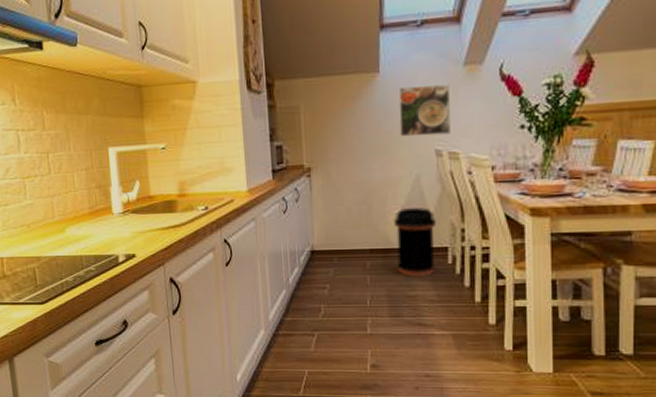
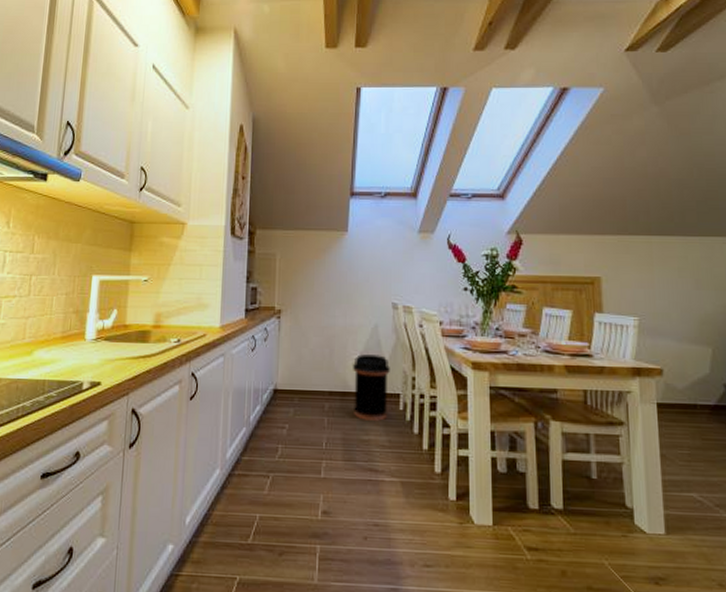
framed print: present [398,84,451,137] -> none [362,247,407,290]

